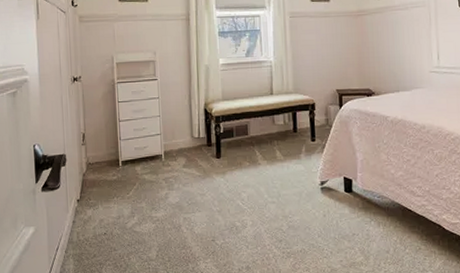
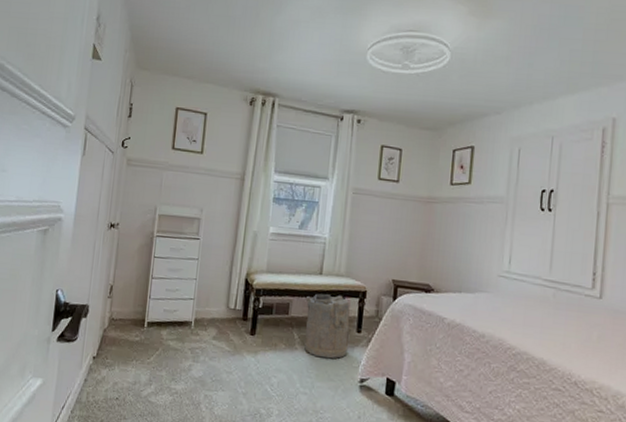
laundry hamper: none [262,110,306,169] -> present [304,293,350,359]

